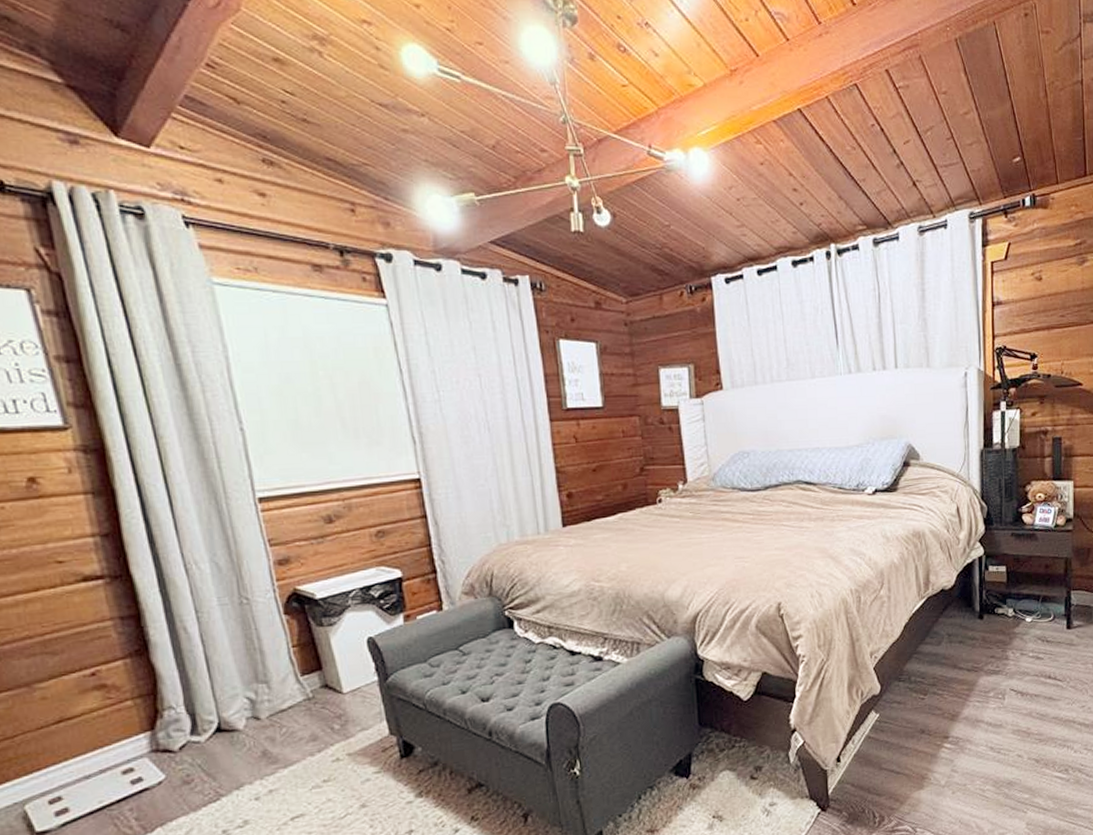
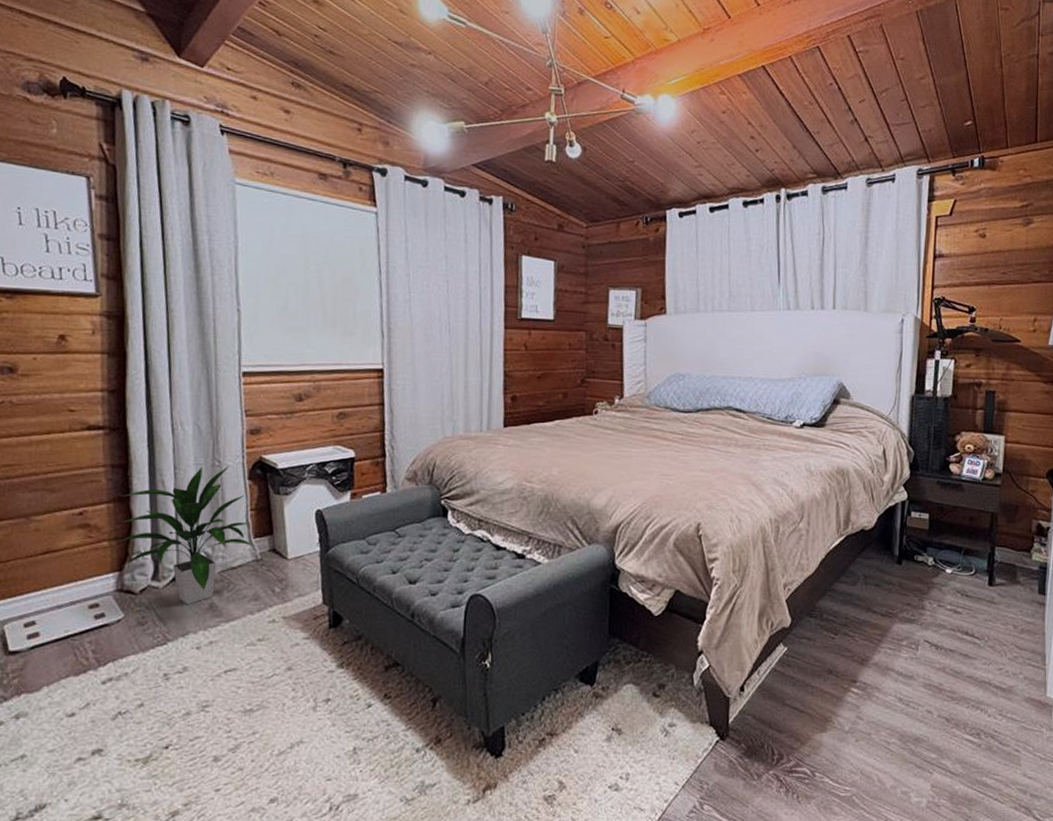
indoor plant: none [137,601,302,756] -> present [115,465,254,605]

